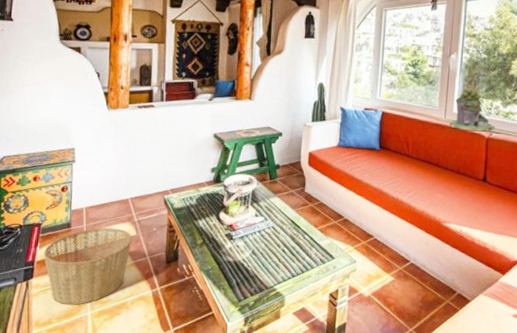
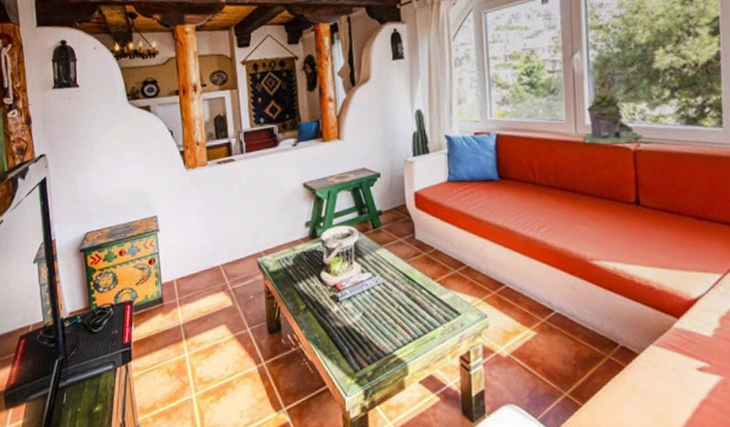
basket: present [43,227,132,306] -> none [138,299,229,388]

